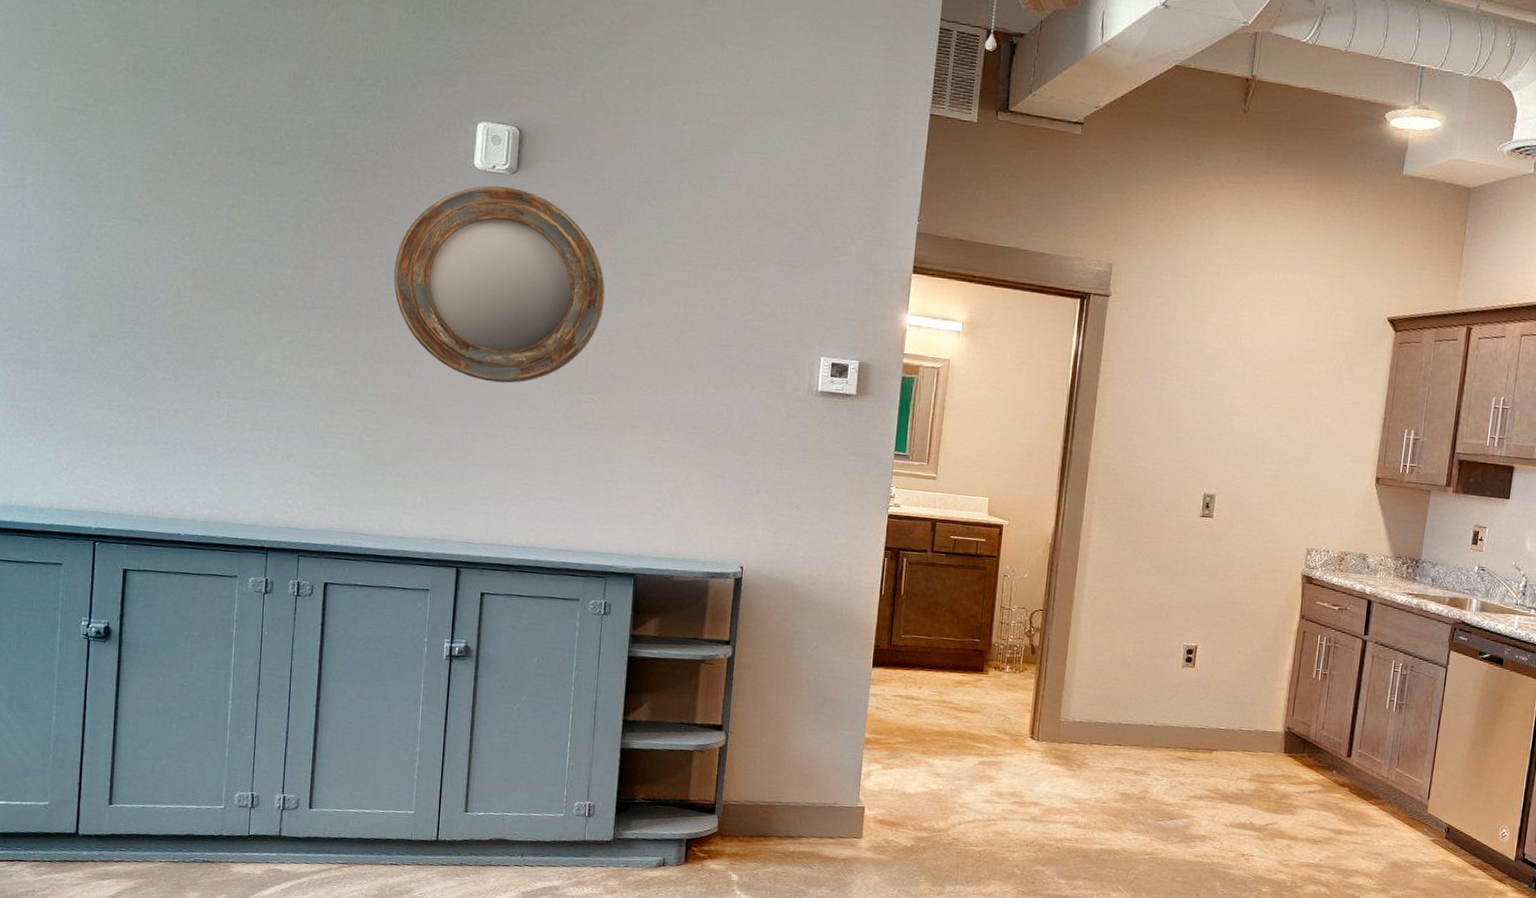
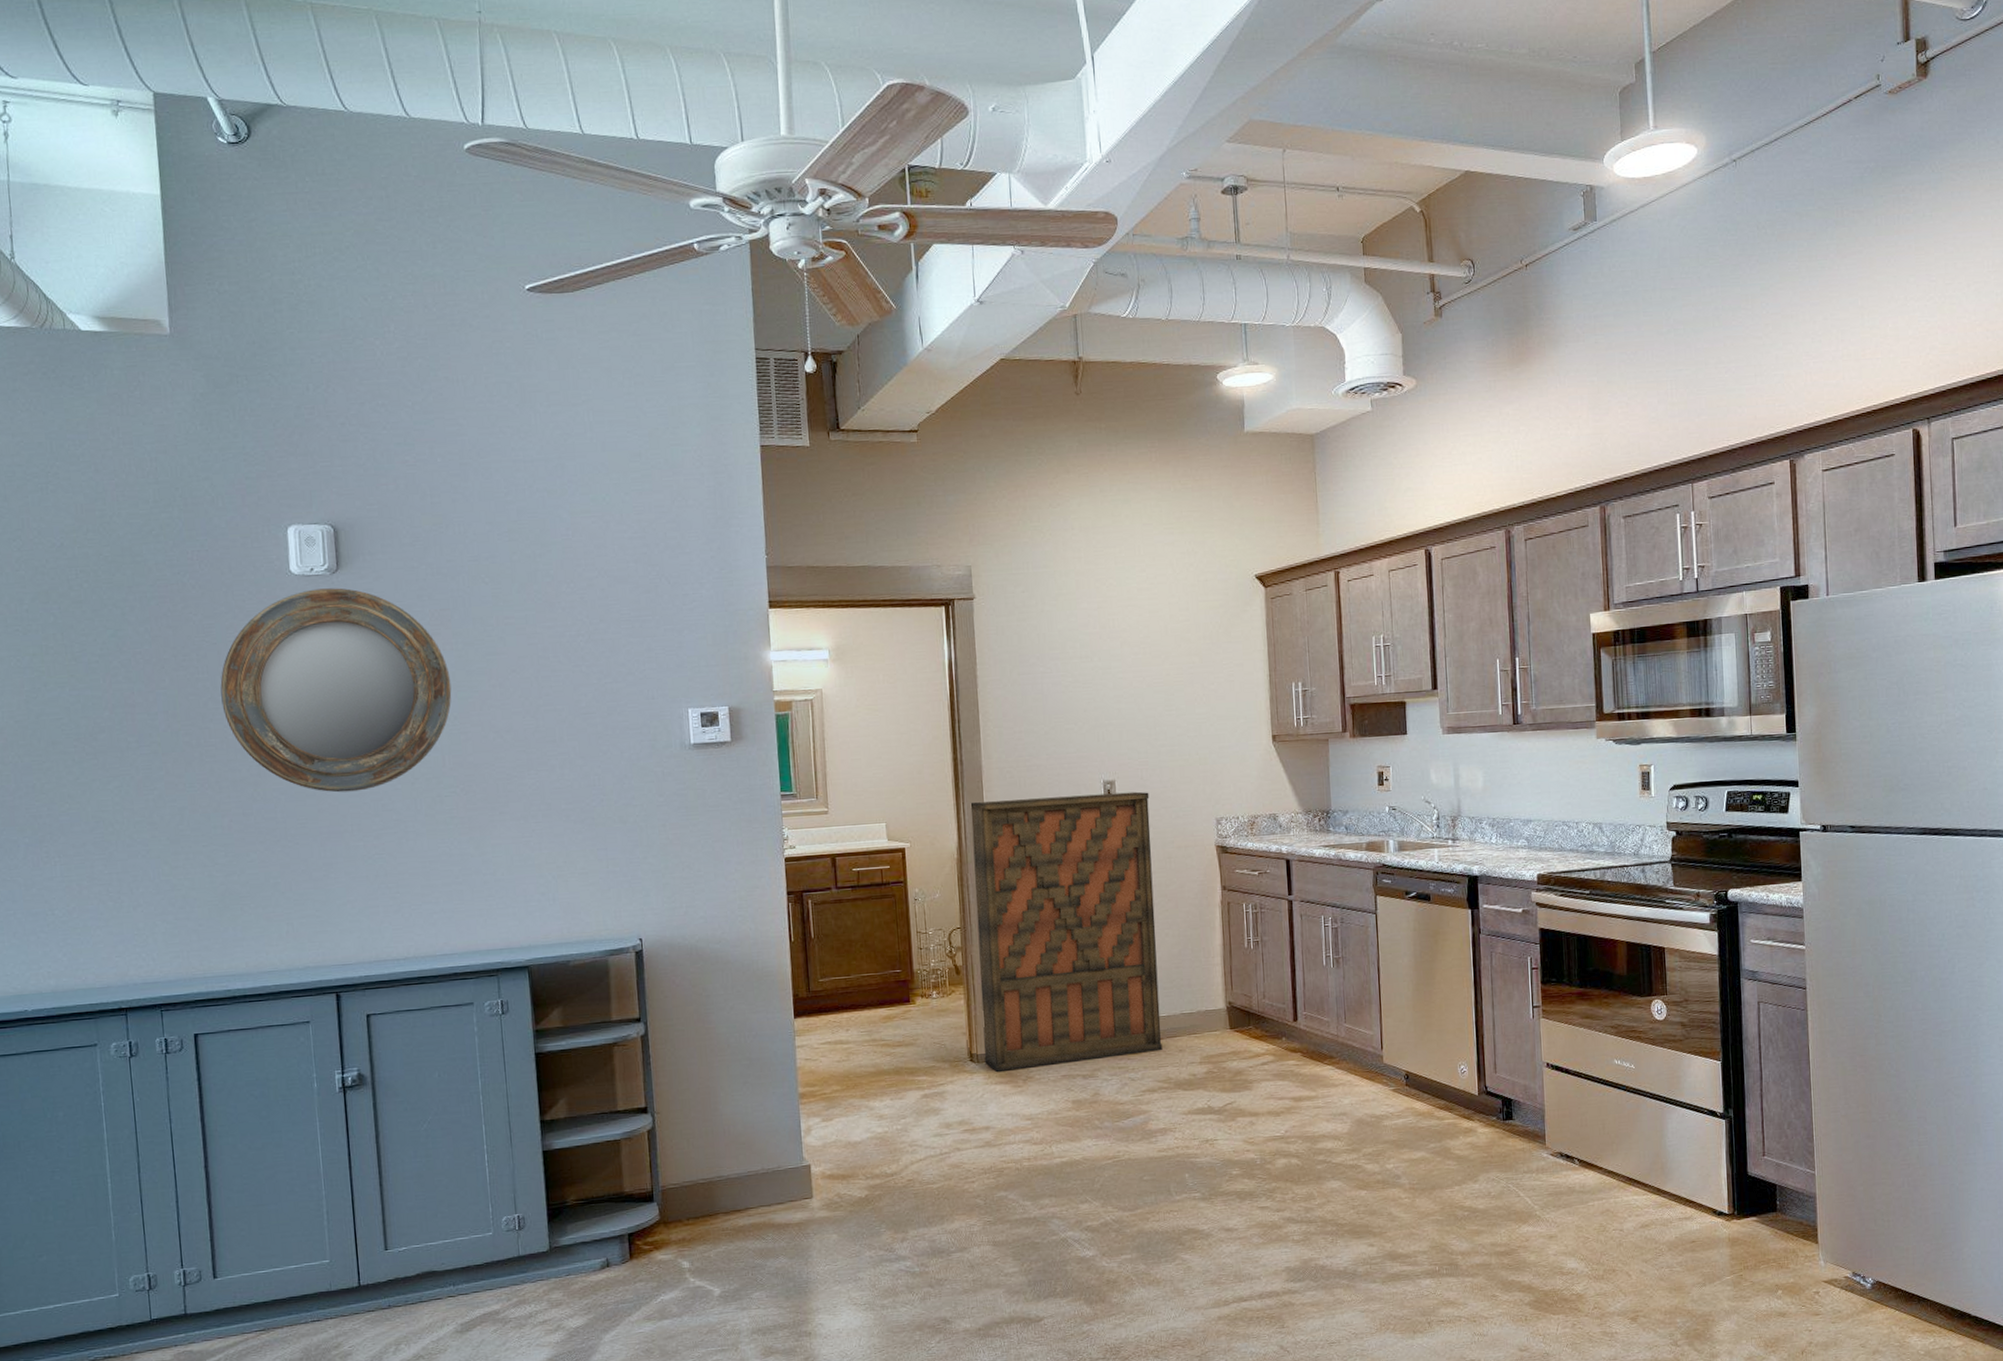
storage cabinet: none [1044,492,1246,762] -> present [970,791,1162,1072]

